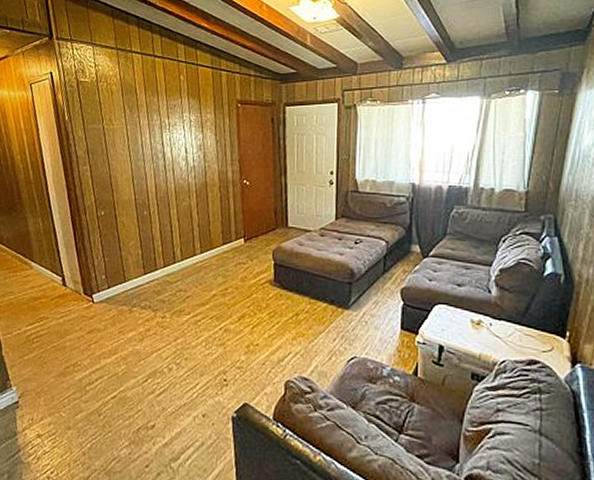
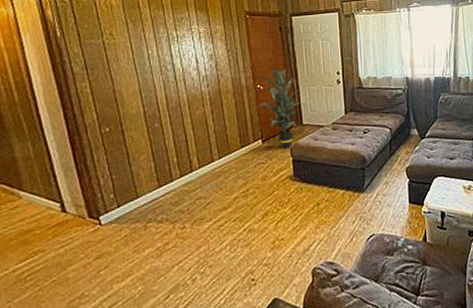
indoor plant: none [238,162,293,251] -> present [251,67,306,149]

